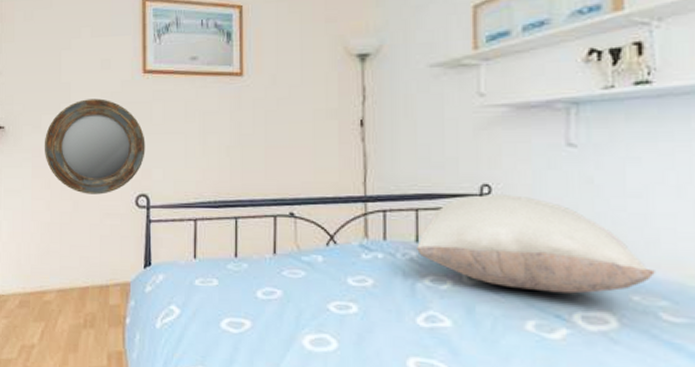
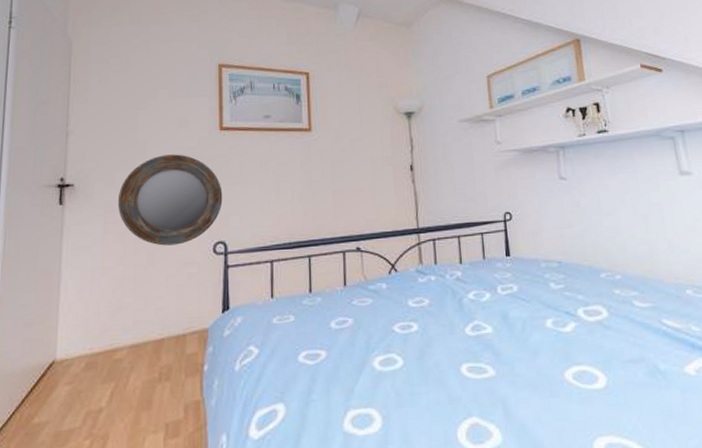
pillow: present [417,195,655,294] -> none [461,219,627,295]

